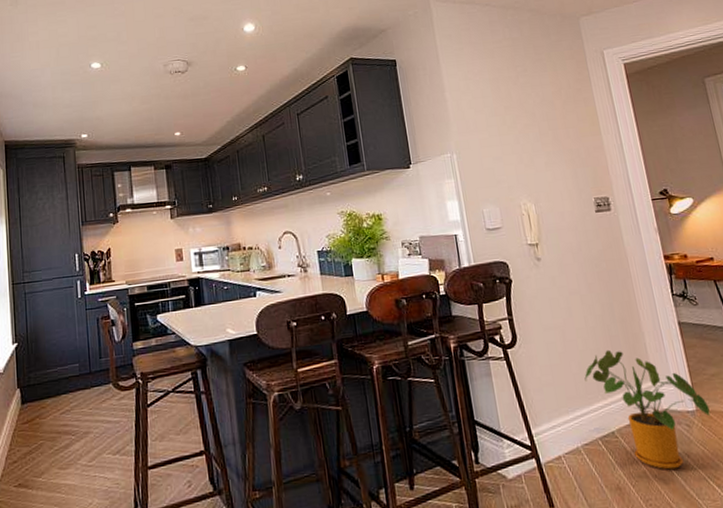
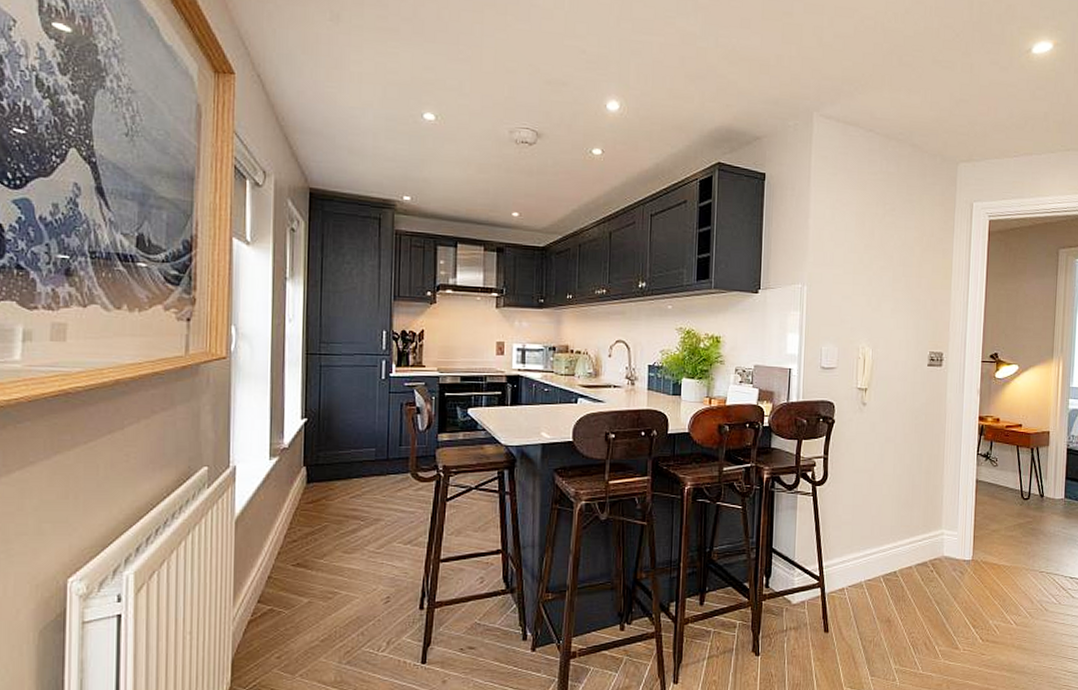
house plant: present [584,349,711,470] -> none [881,497,983,609]

